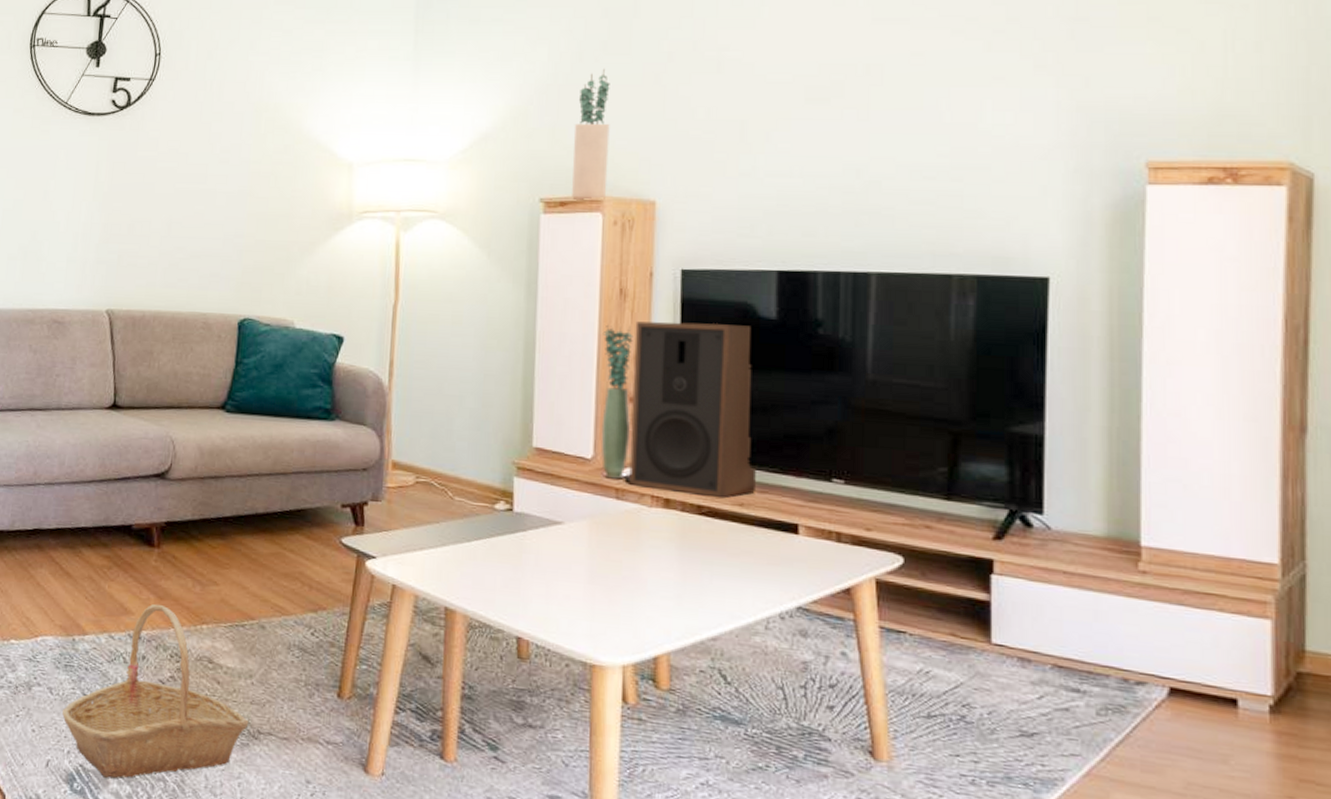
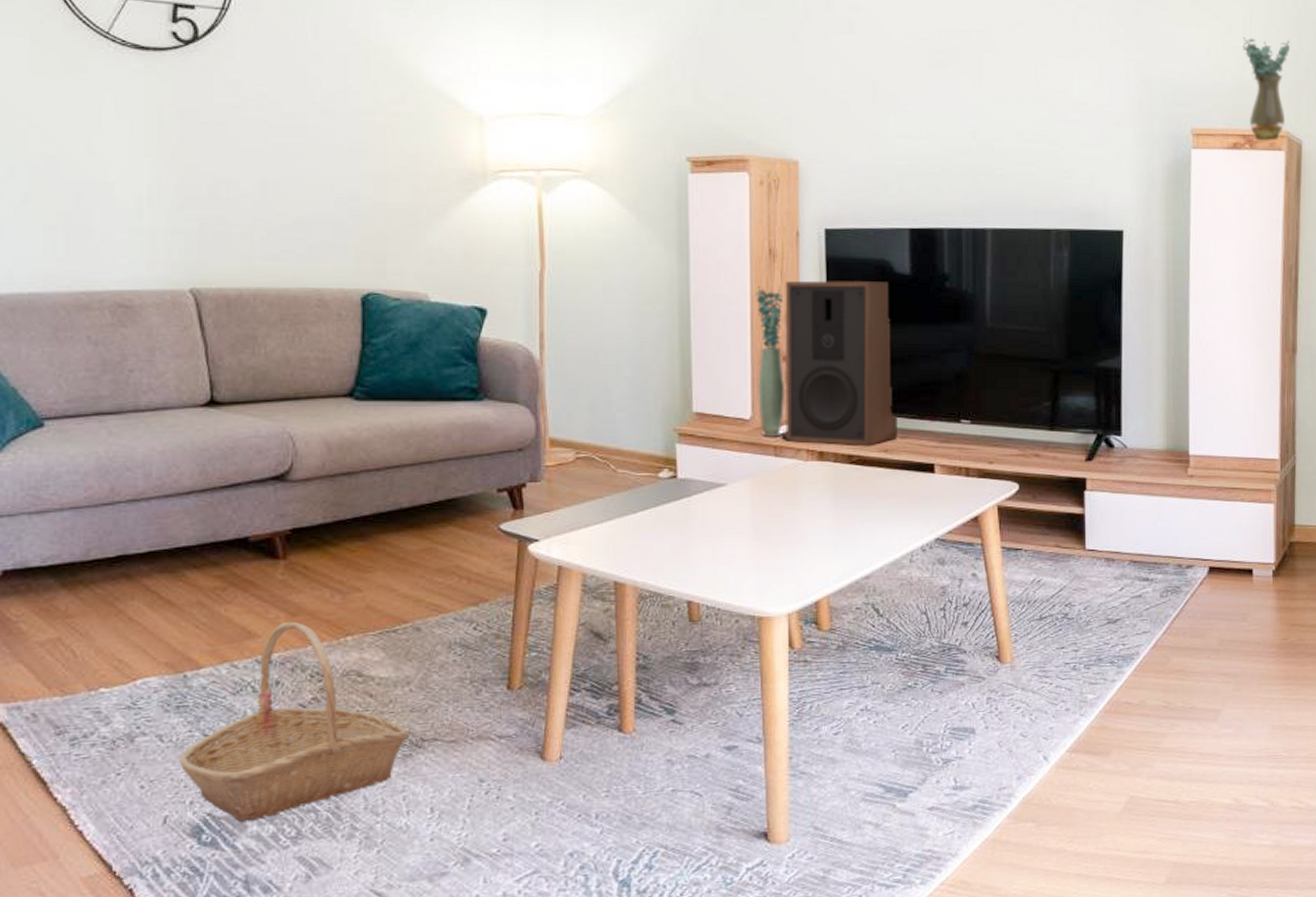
vase: present [572,69,610,201] -> none [717,23,752,161]
vase: none [1222,54,1296,175] -> present [1243,37,1291,141]

